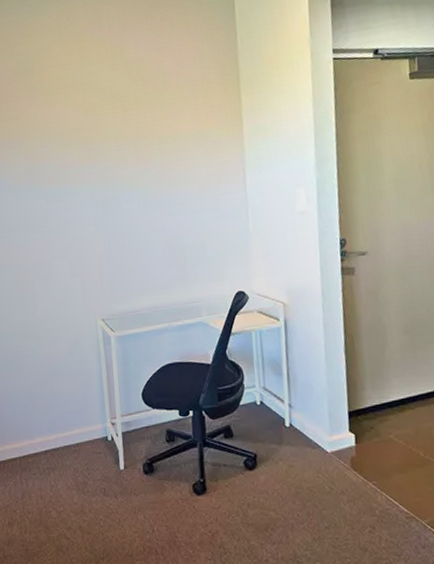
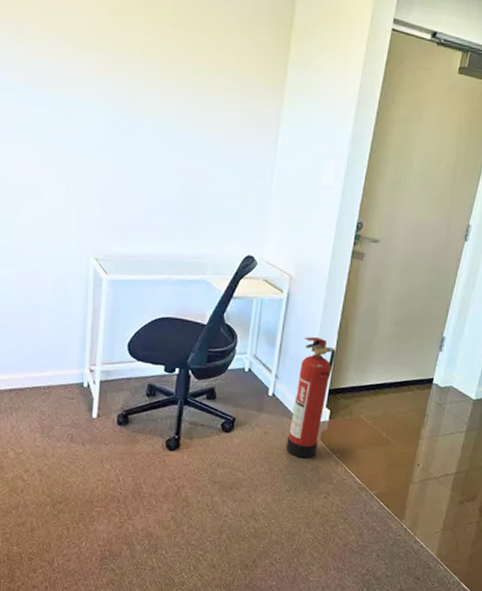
fire extinguisher: none [311,360,350,490] -> present [285,337,336,459]

